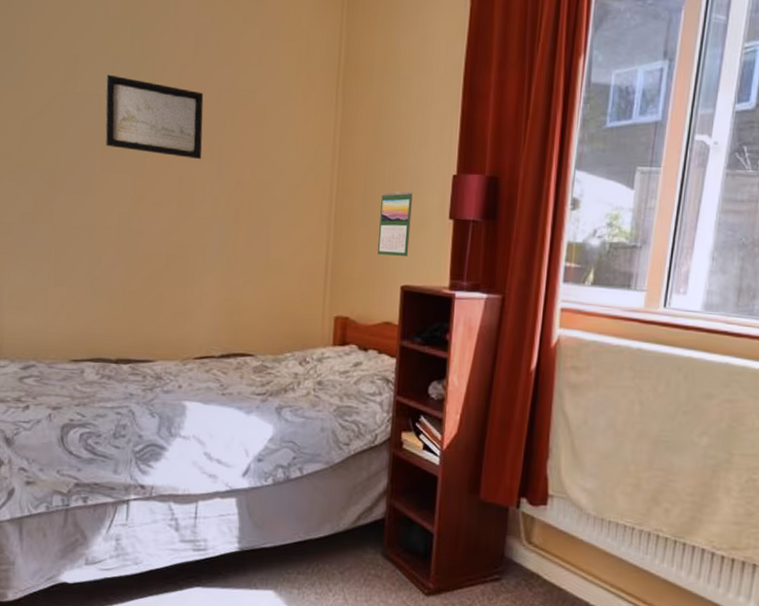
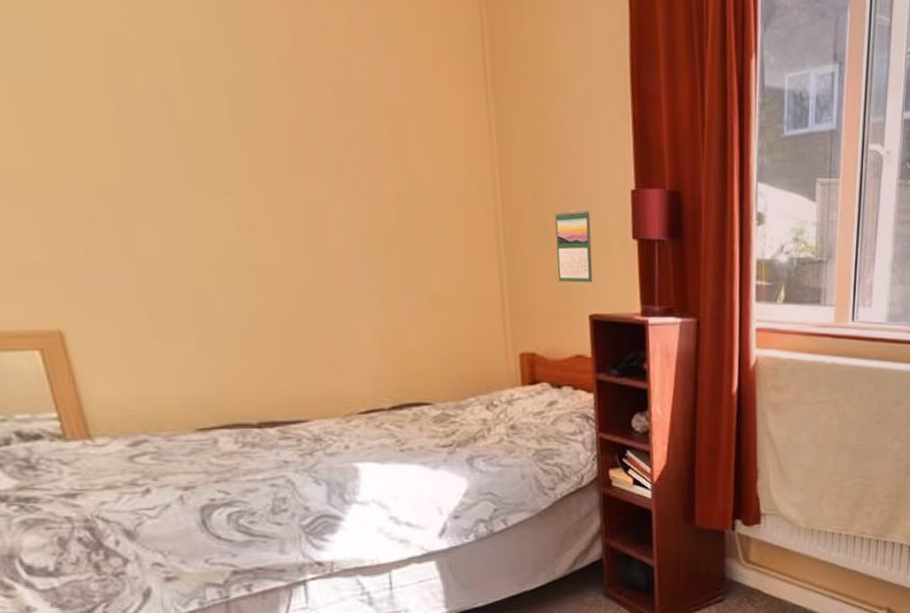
wall art: present [105,74,204,160] -> none [173,63,328,176]

